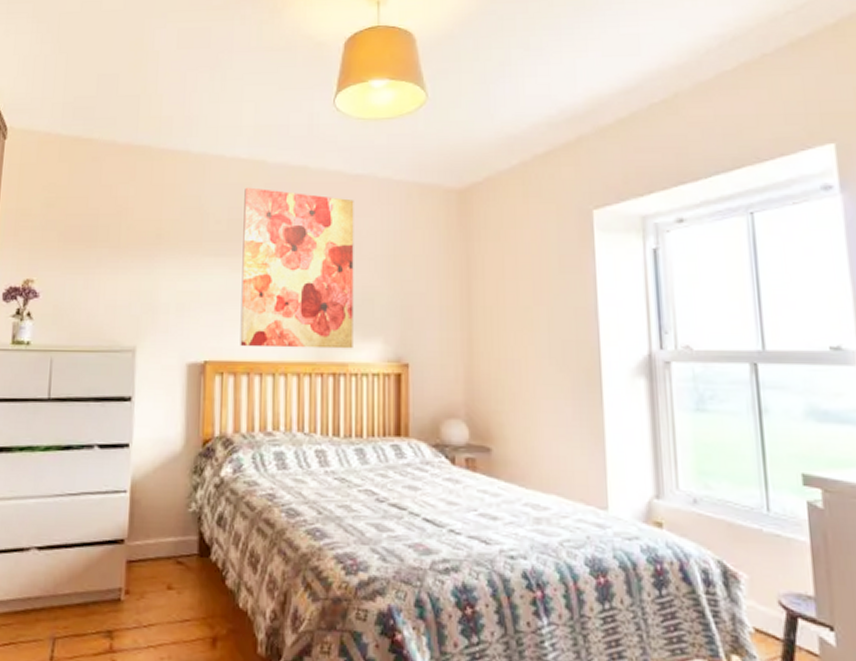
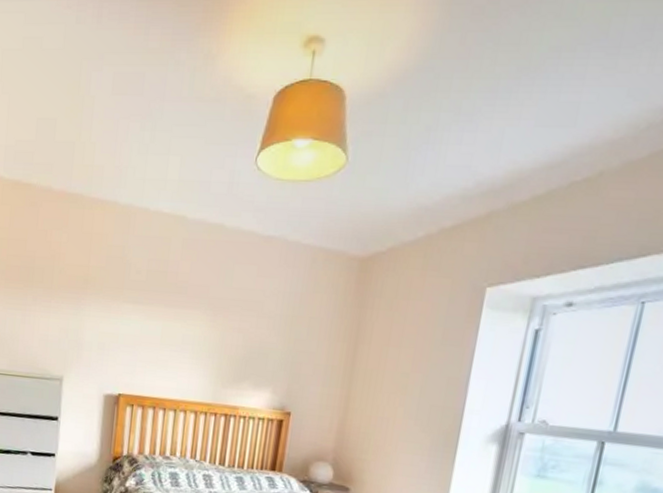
wall art: present [240,187,354,349] -> none [149,241,263,396]

